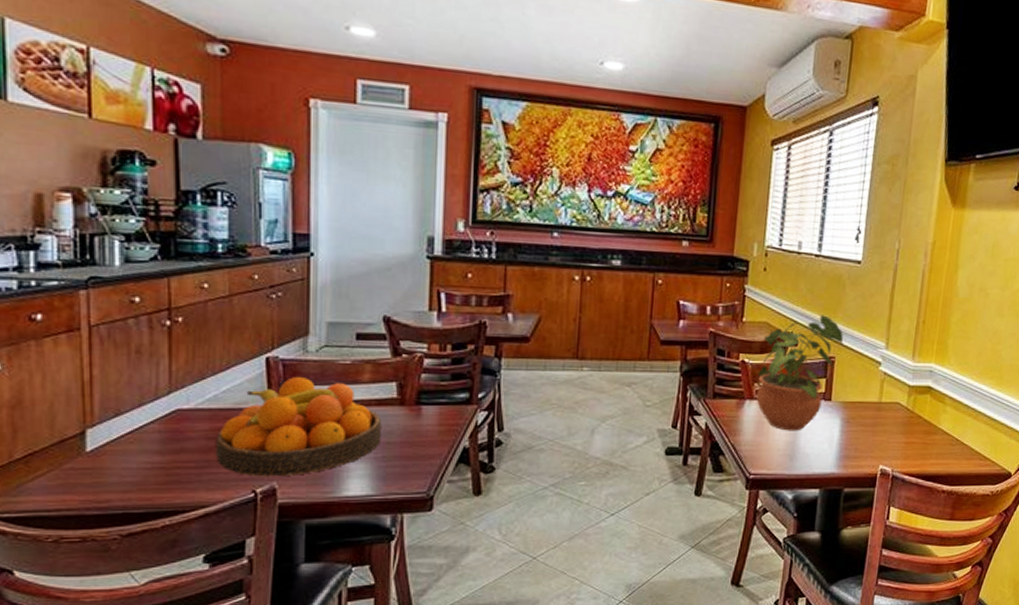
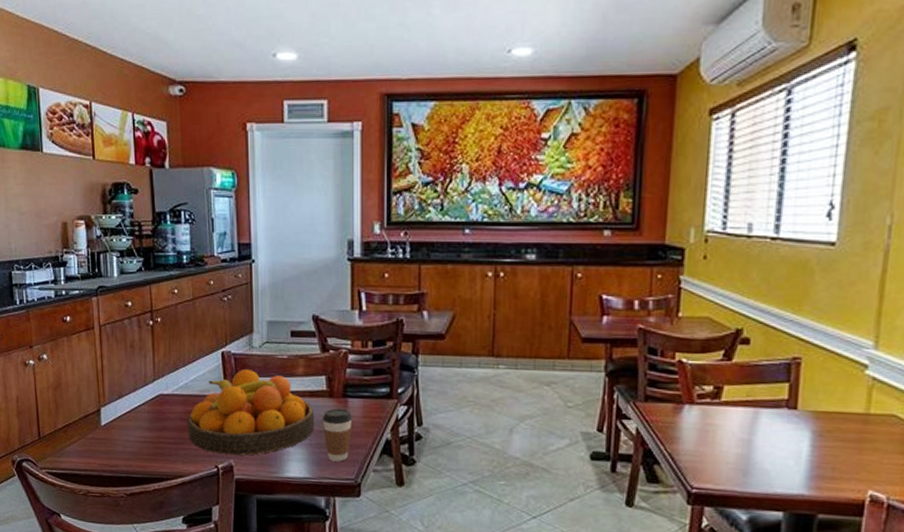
coffee cup: none [390,417,426,475] -> present [322,408,352,462]
potted plant: present [756,315,844,431] -> none [698,308,813,443]

